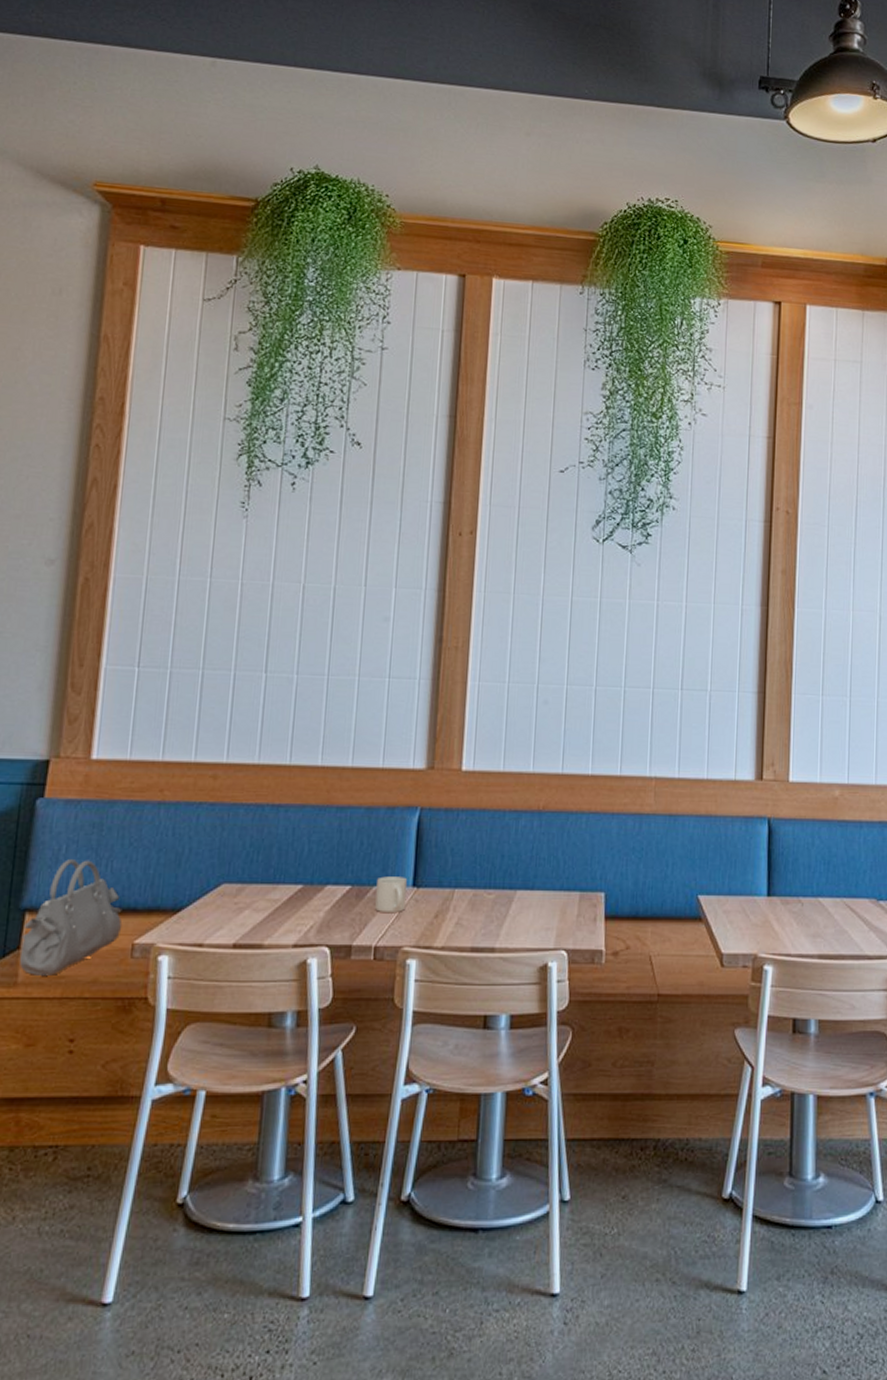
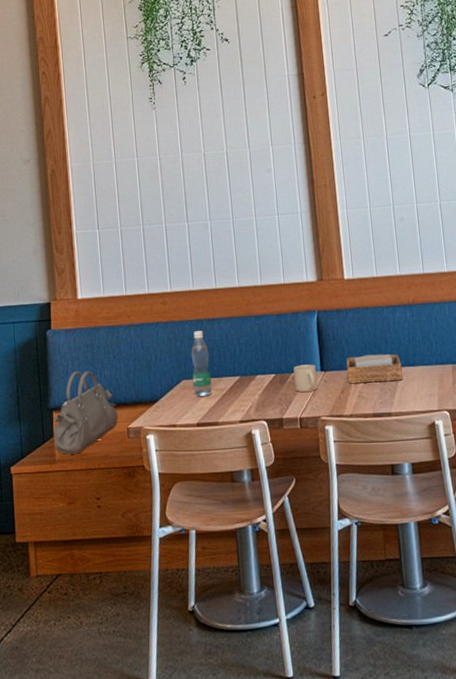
bottle: none [236,819,267,908] -> present [190,331,212,396]
napkin holder: none [446,870,517,908] -> present [346,353,403,384]

